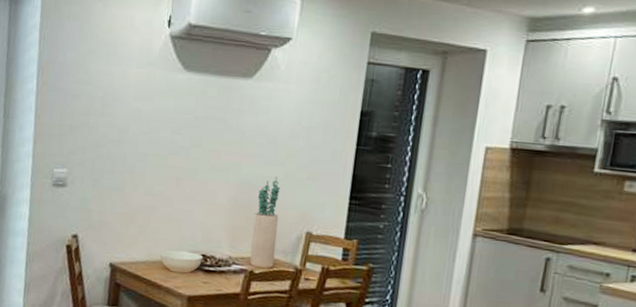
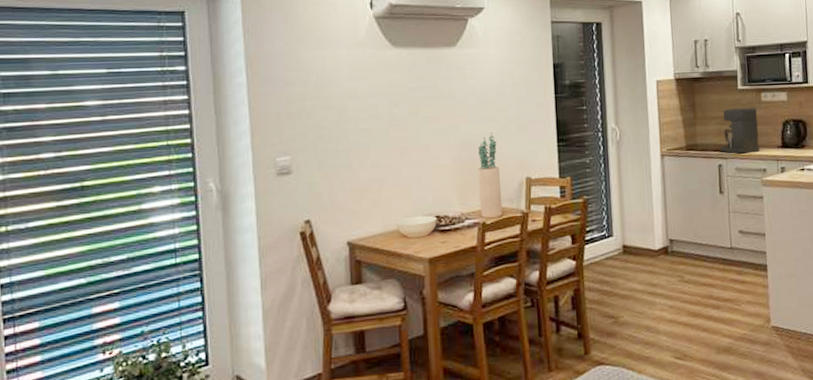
coffee maker: none [551,193,615,252] -> present [719,108,760,154]

